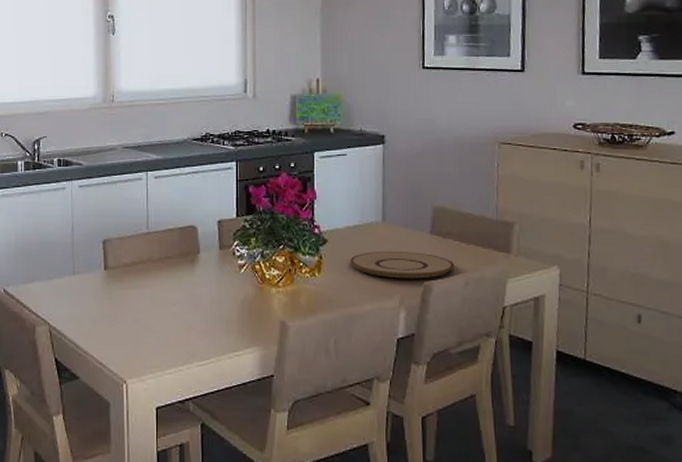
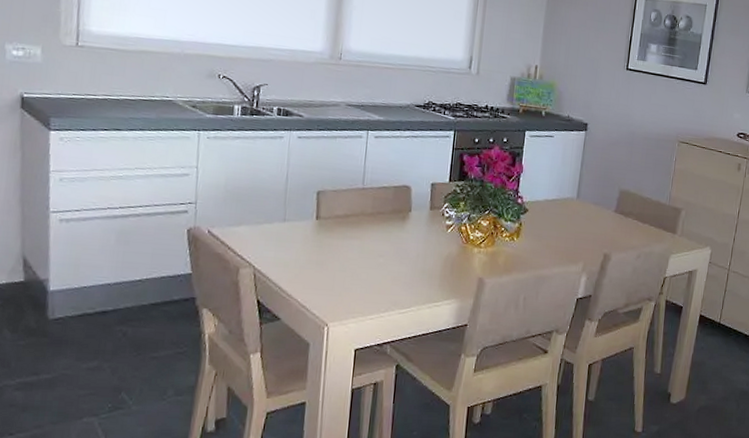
plate: present [350,252,455,279] -> none [545,223,631,250]

